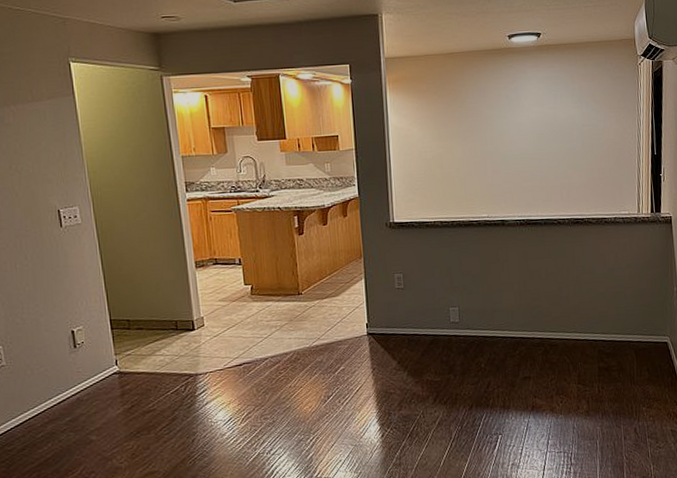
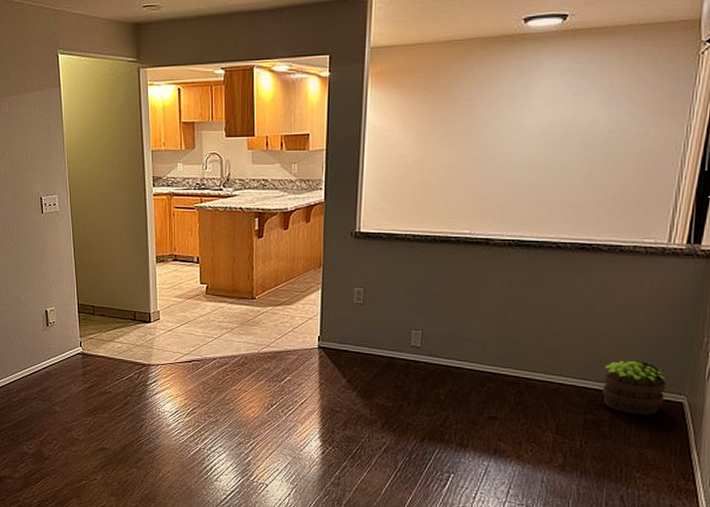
potted plant: none [607,311,654,358] -> present [602,360,667,416]

